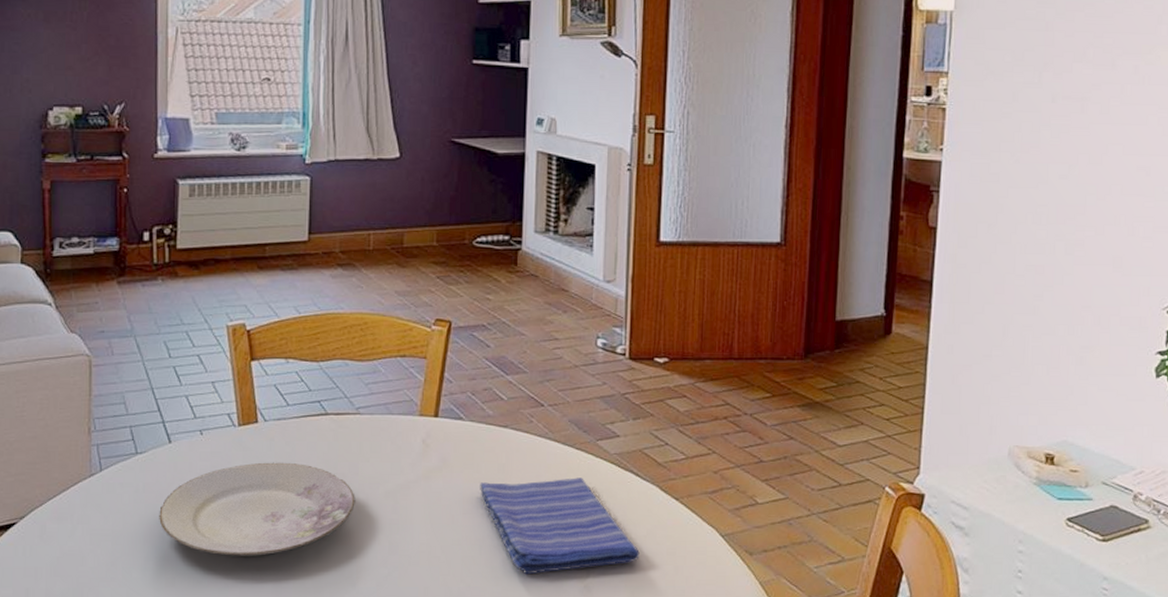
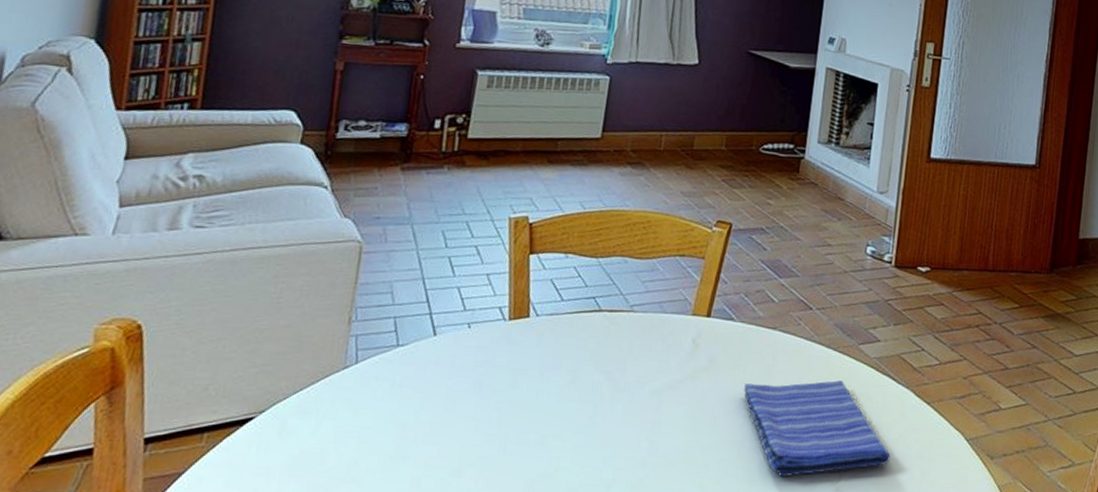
plate: present [159,462,355,556] -> none [412,358,620,456]

